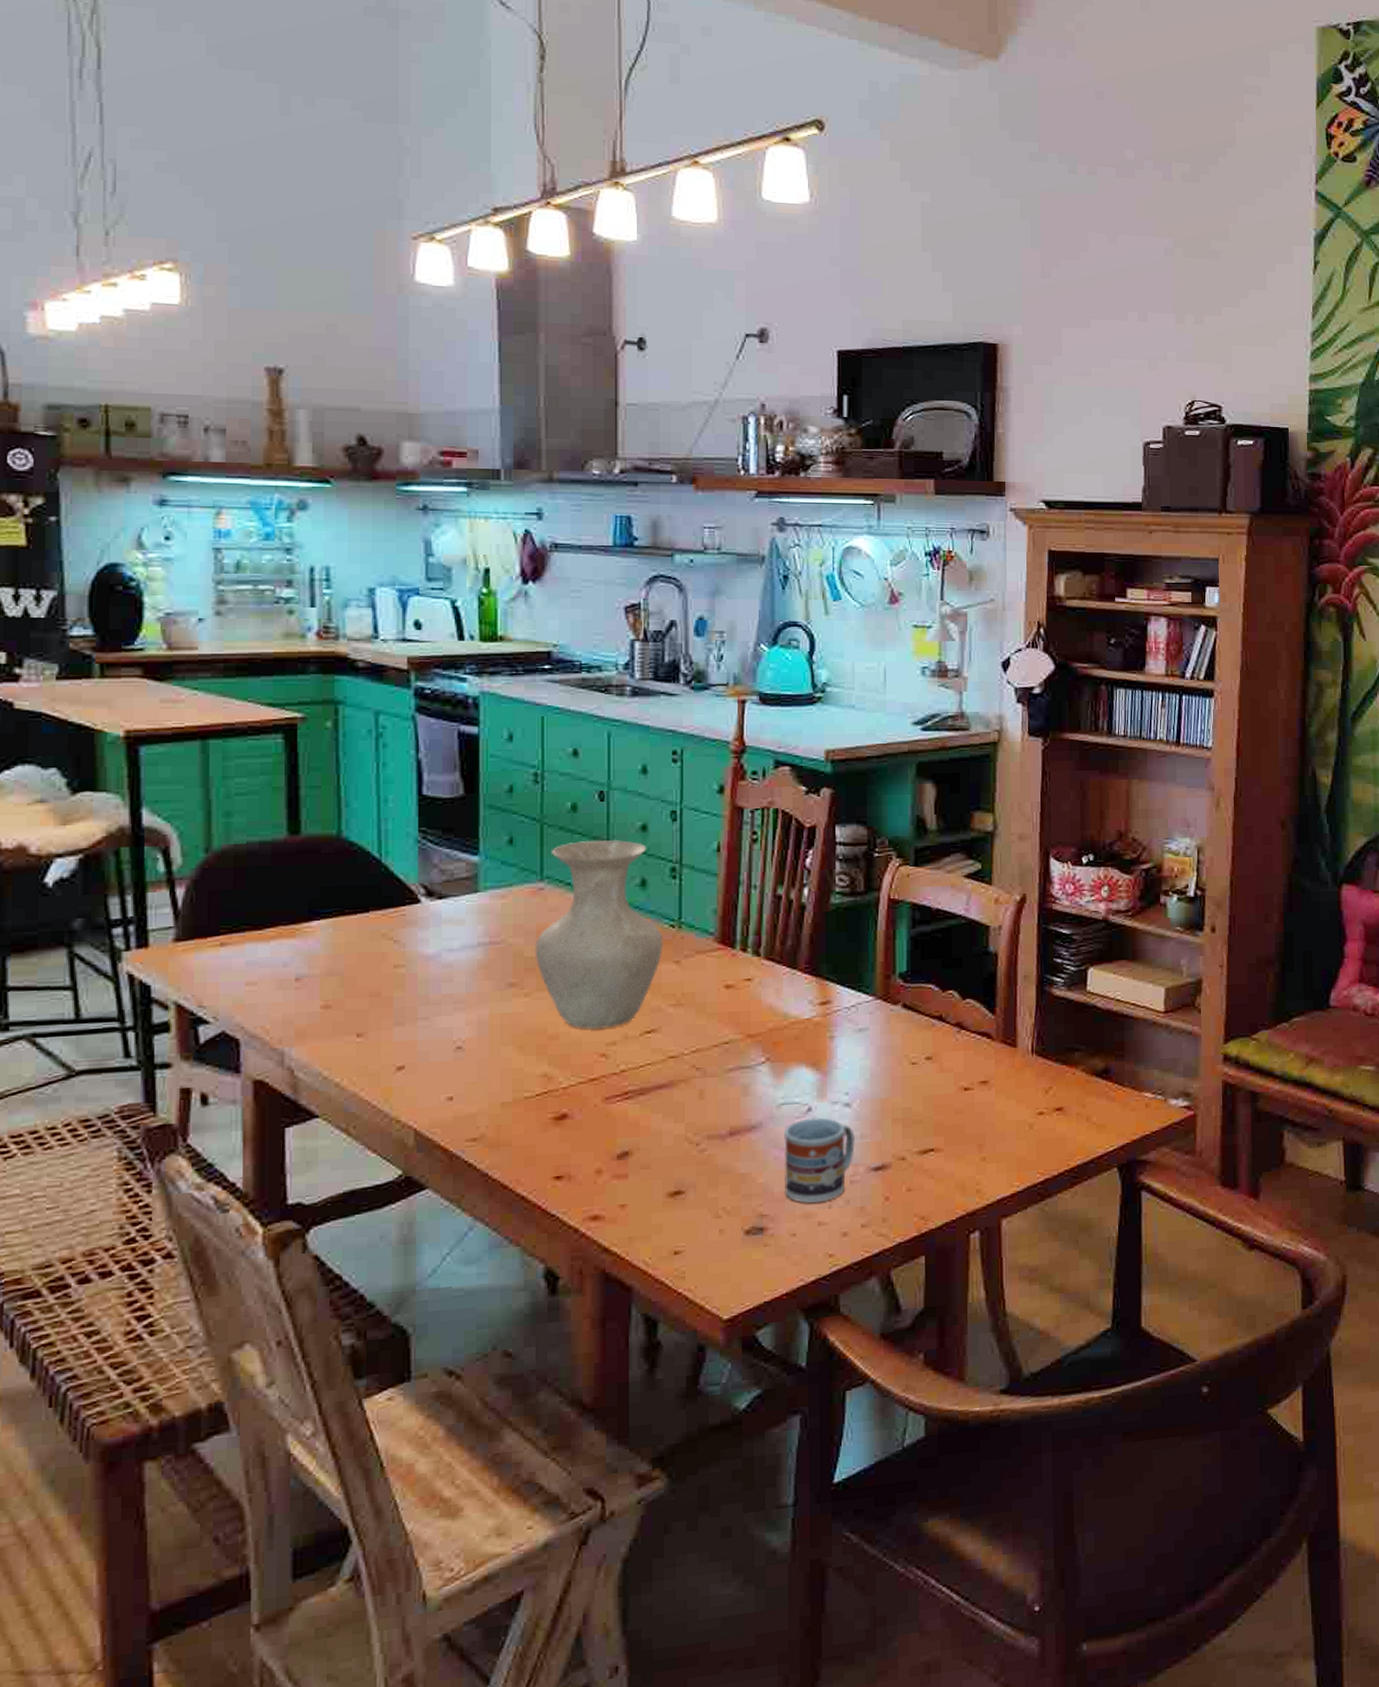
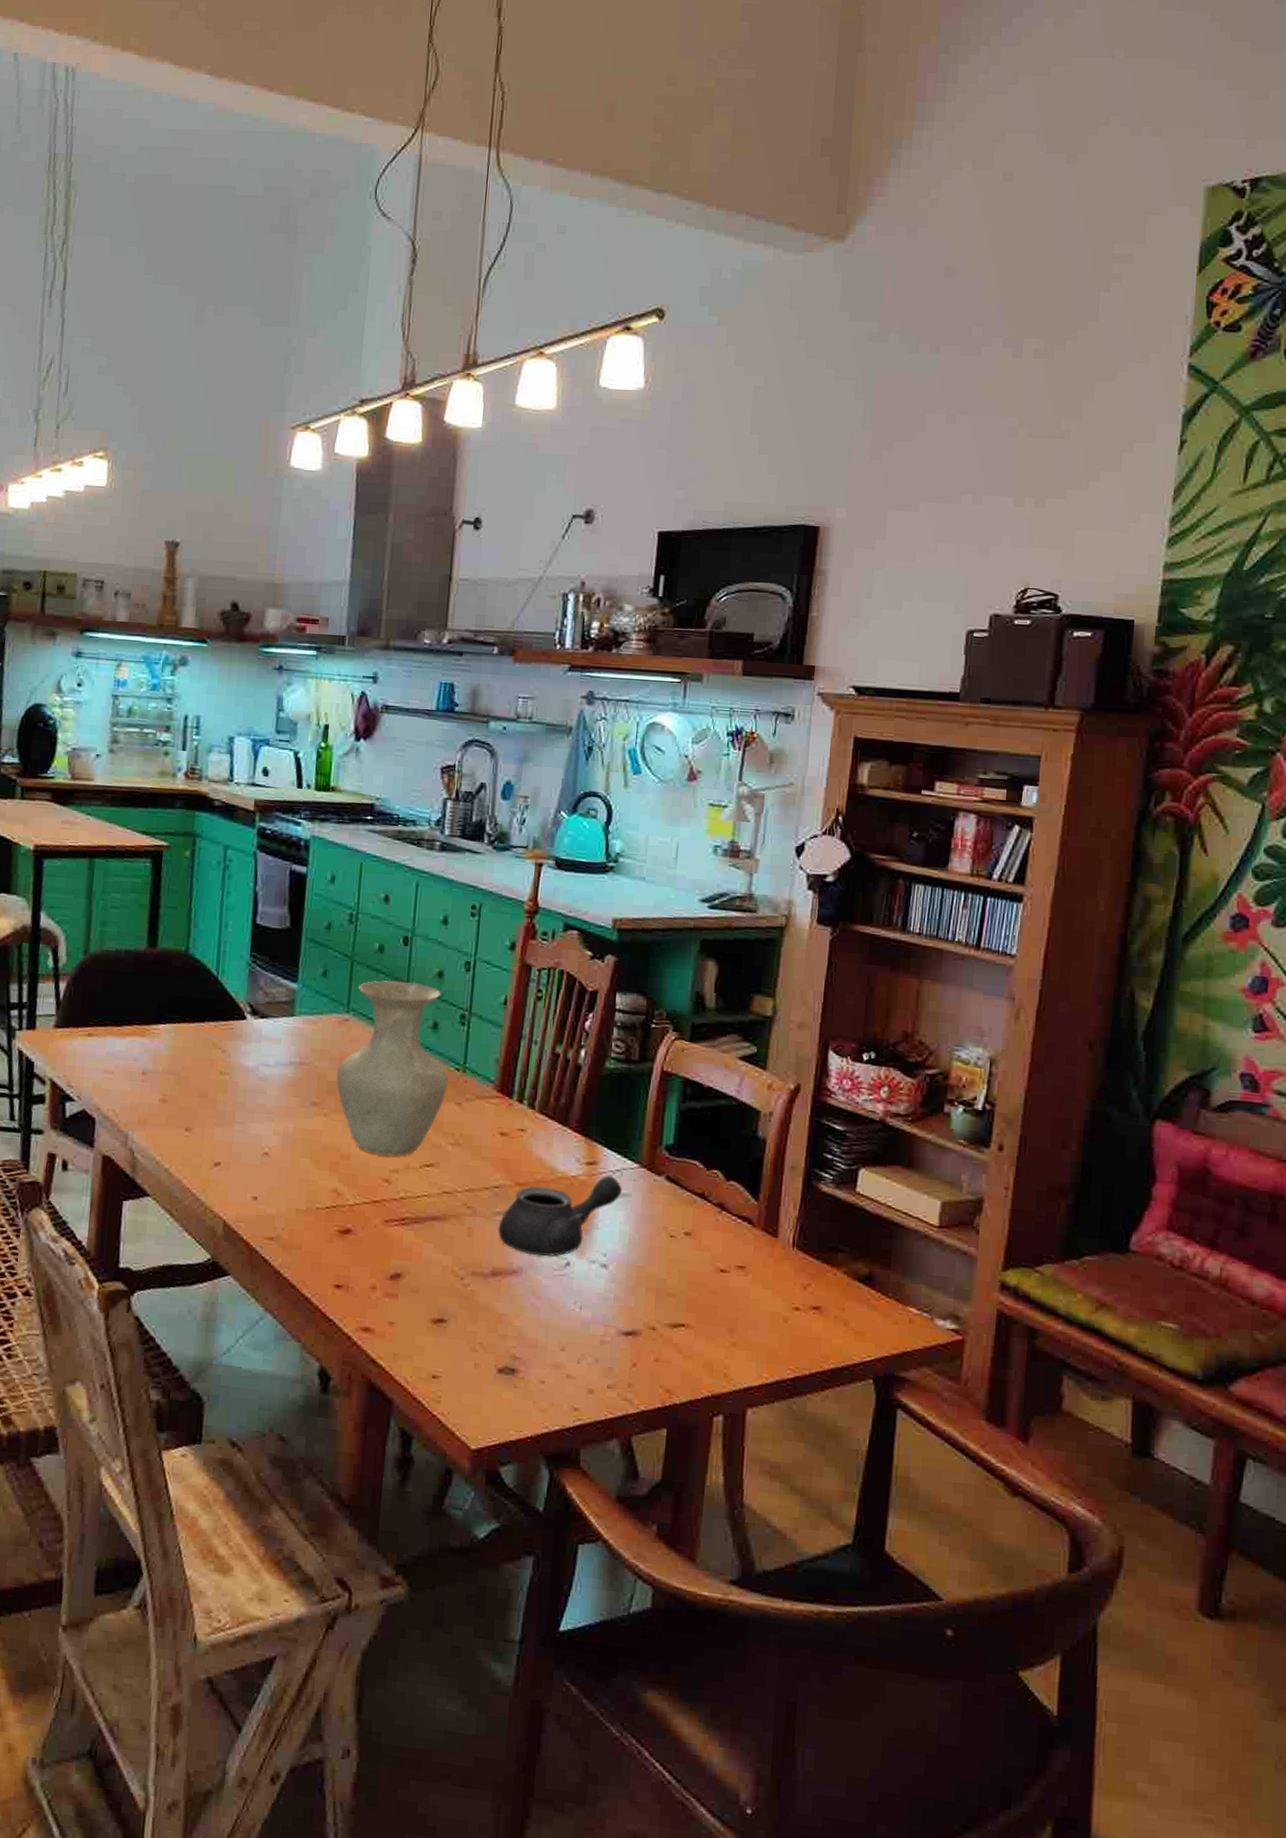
teapot: none [732,1012,859,1108] -> present [498,1175,622,1257]
cup: present [784,1117,855,1204] -> none [538,1272,609,1356]

